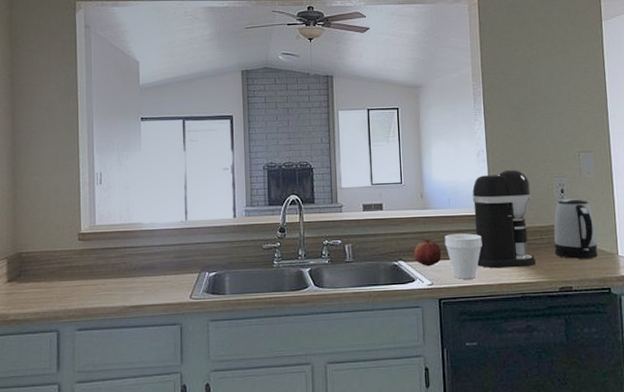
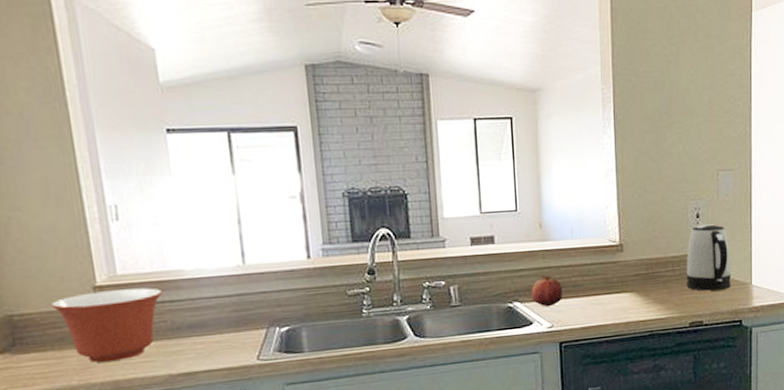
mixing bowl: none [48,236,125,293] -> present [51,288,162,362]
cup: present [445,233,482,279] -> none [567,267,609,320]
coffee maker: present [472,169,537,269] -> none [598,191,667,306]

